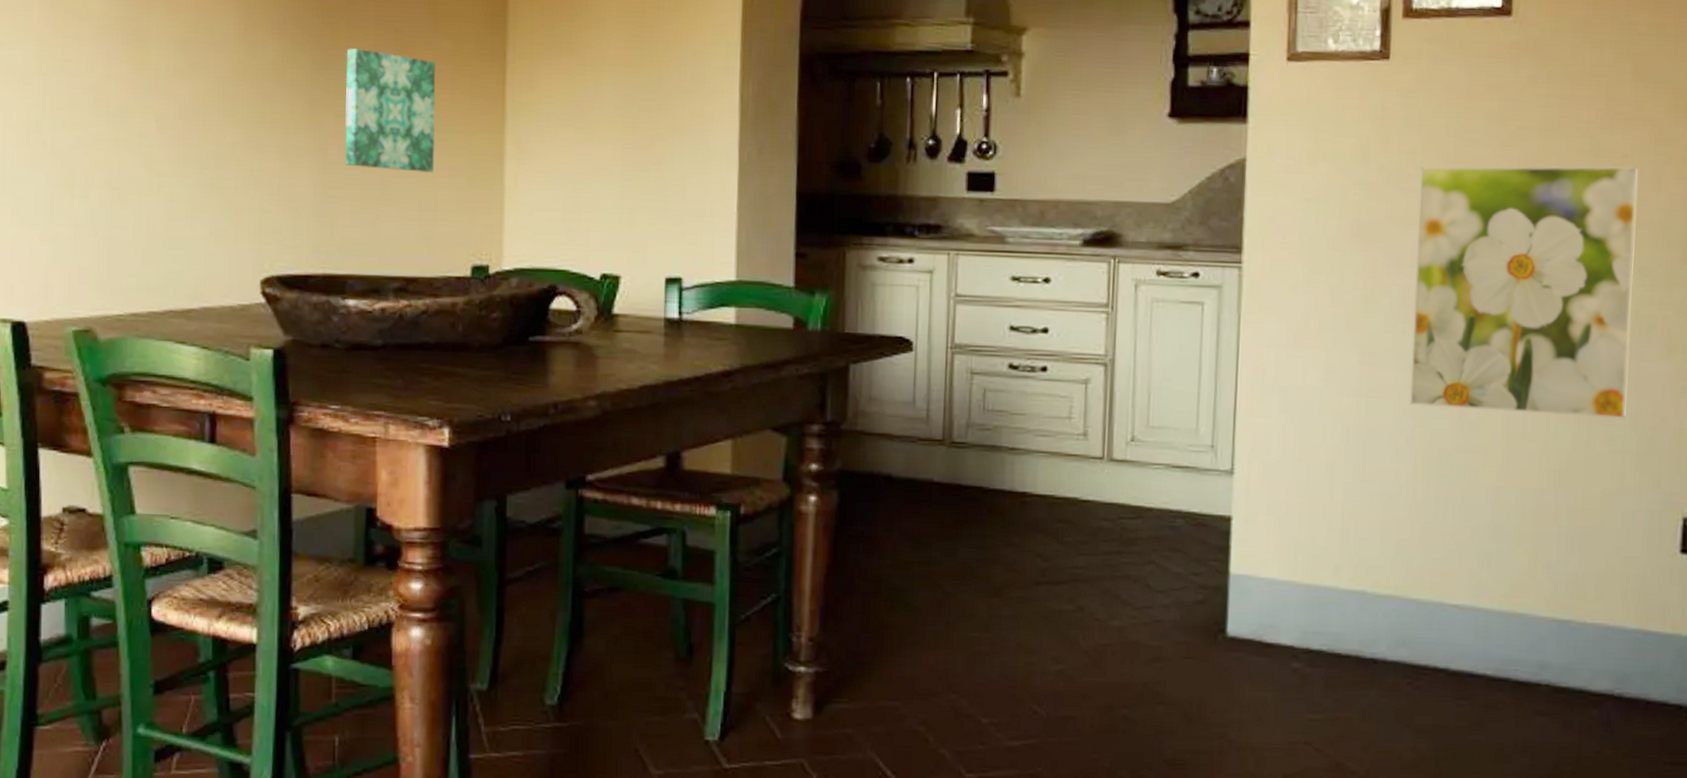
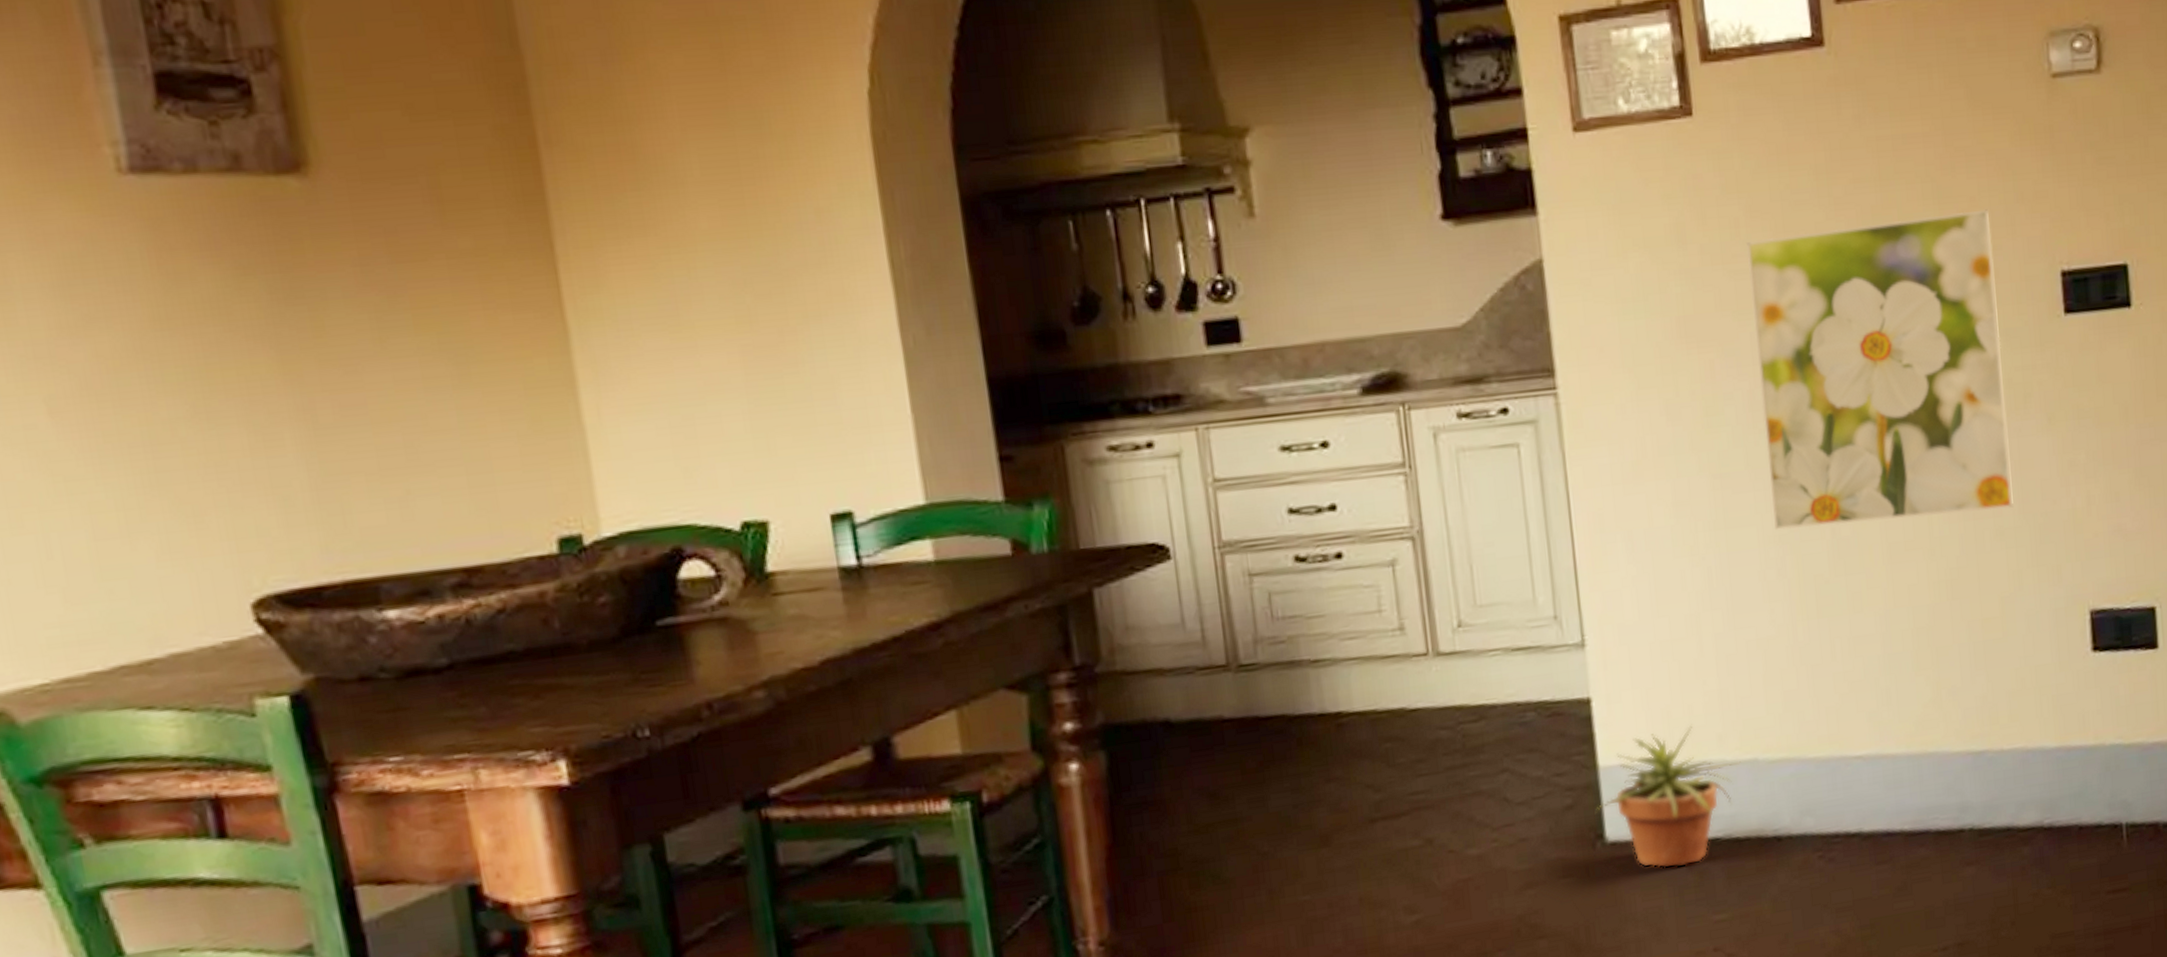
wall art: present [345,48,436,173] -> none [319,263,479,428]
potted plant: none [1222,552,1351,669] -> present [1596,724,1741,868]

